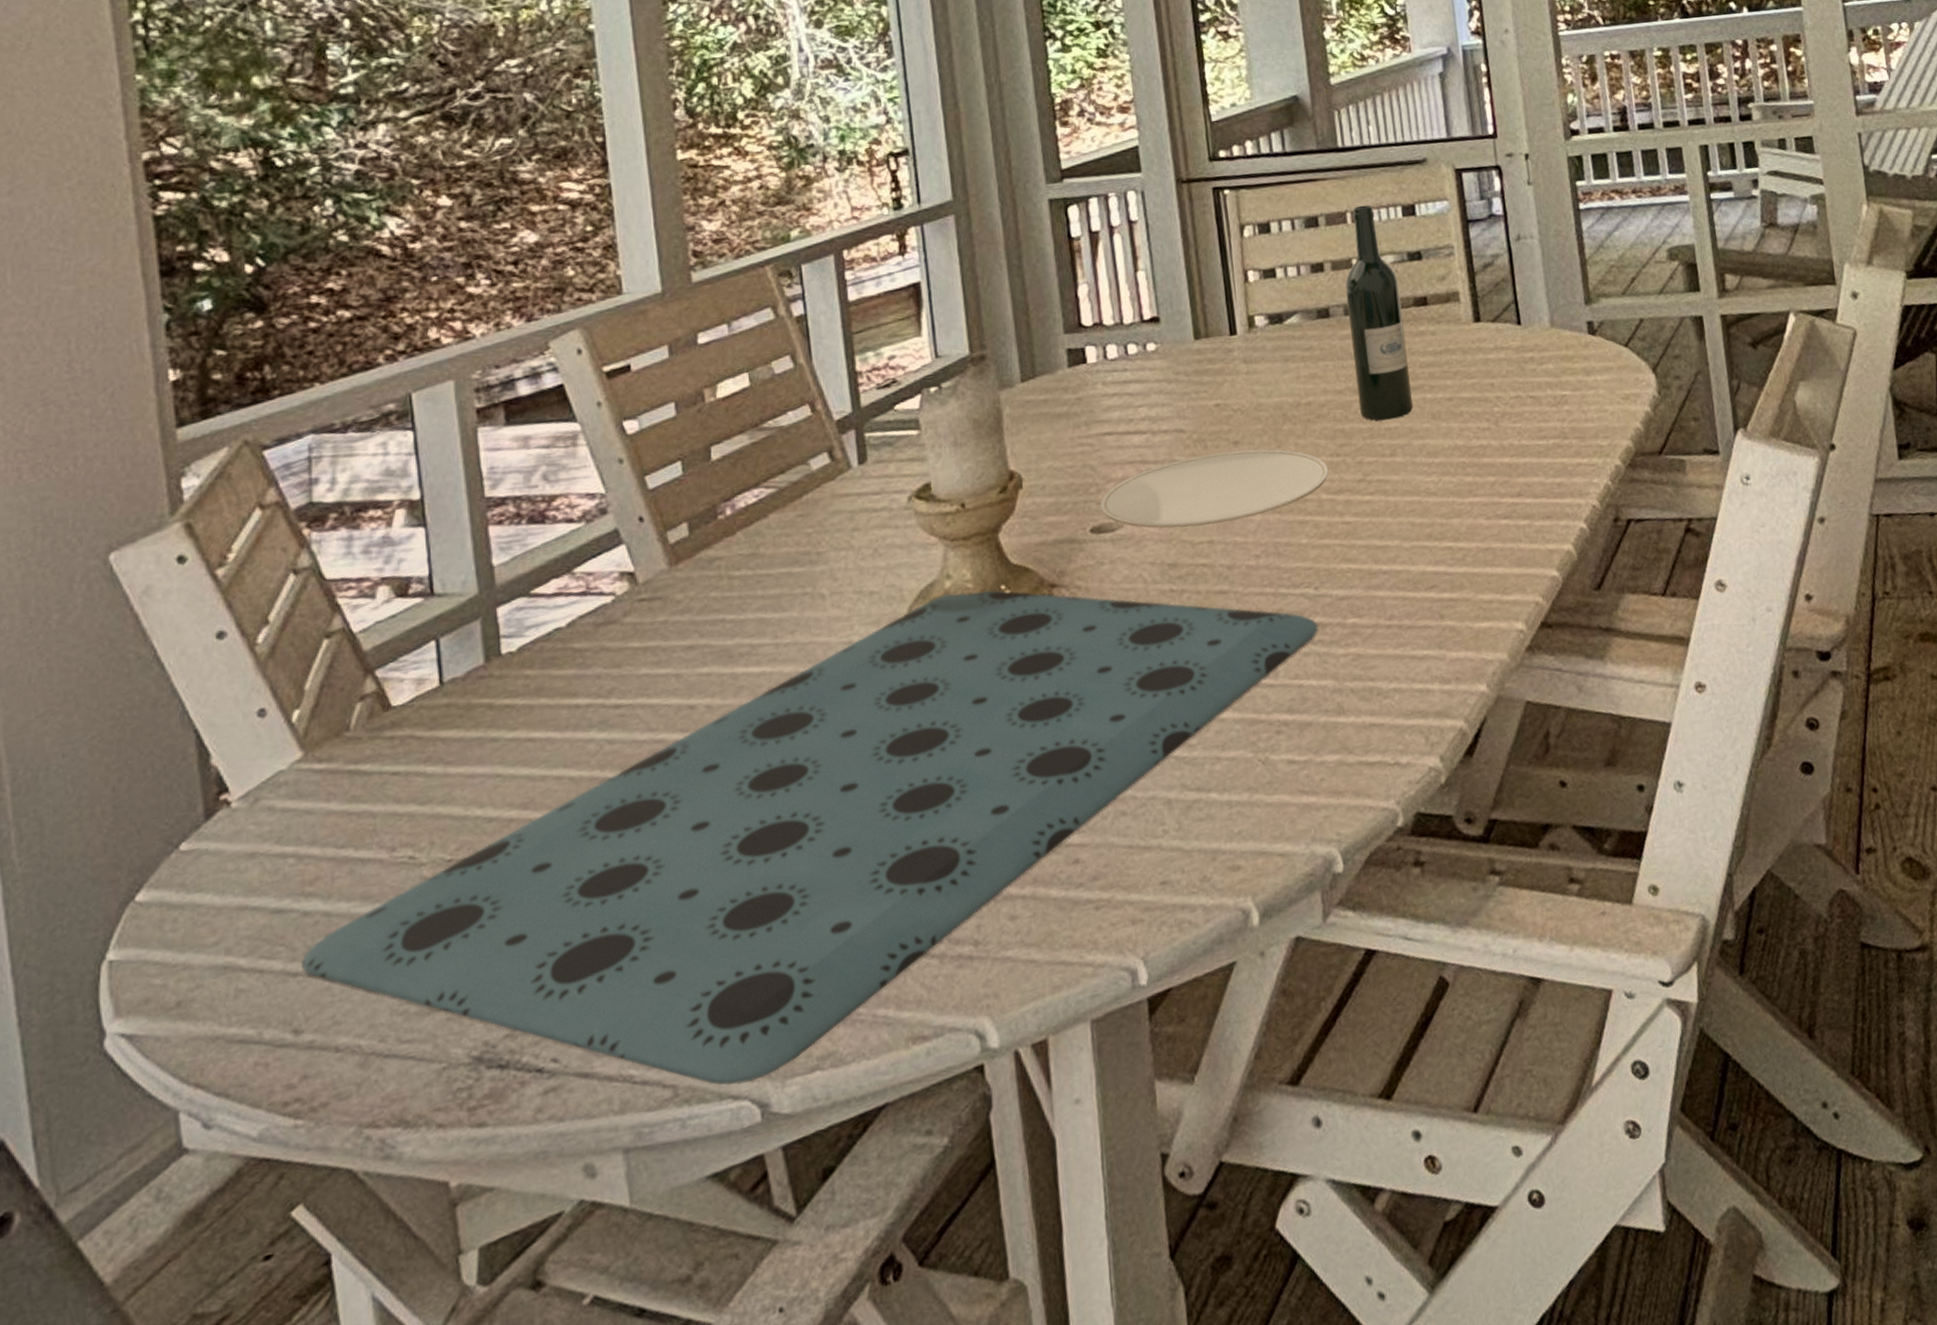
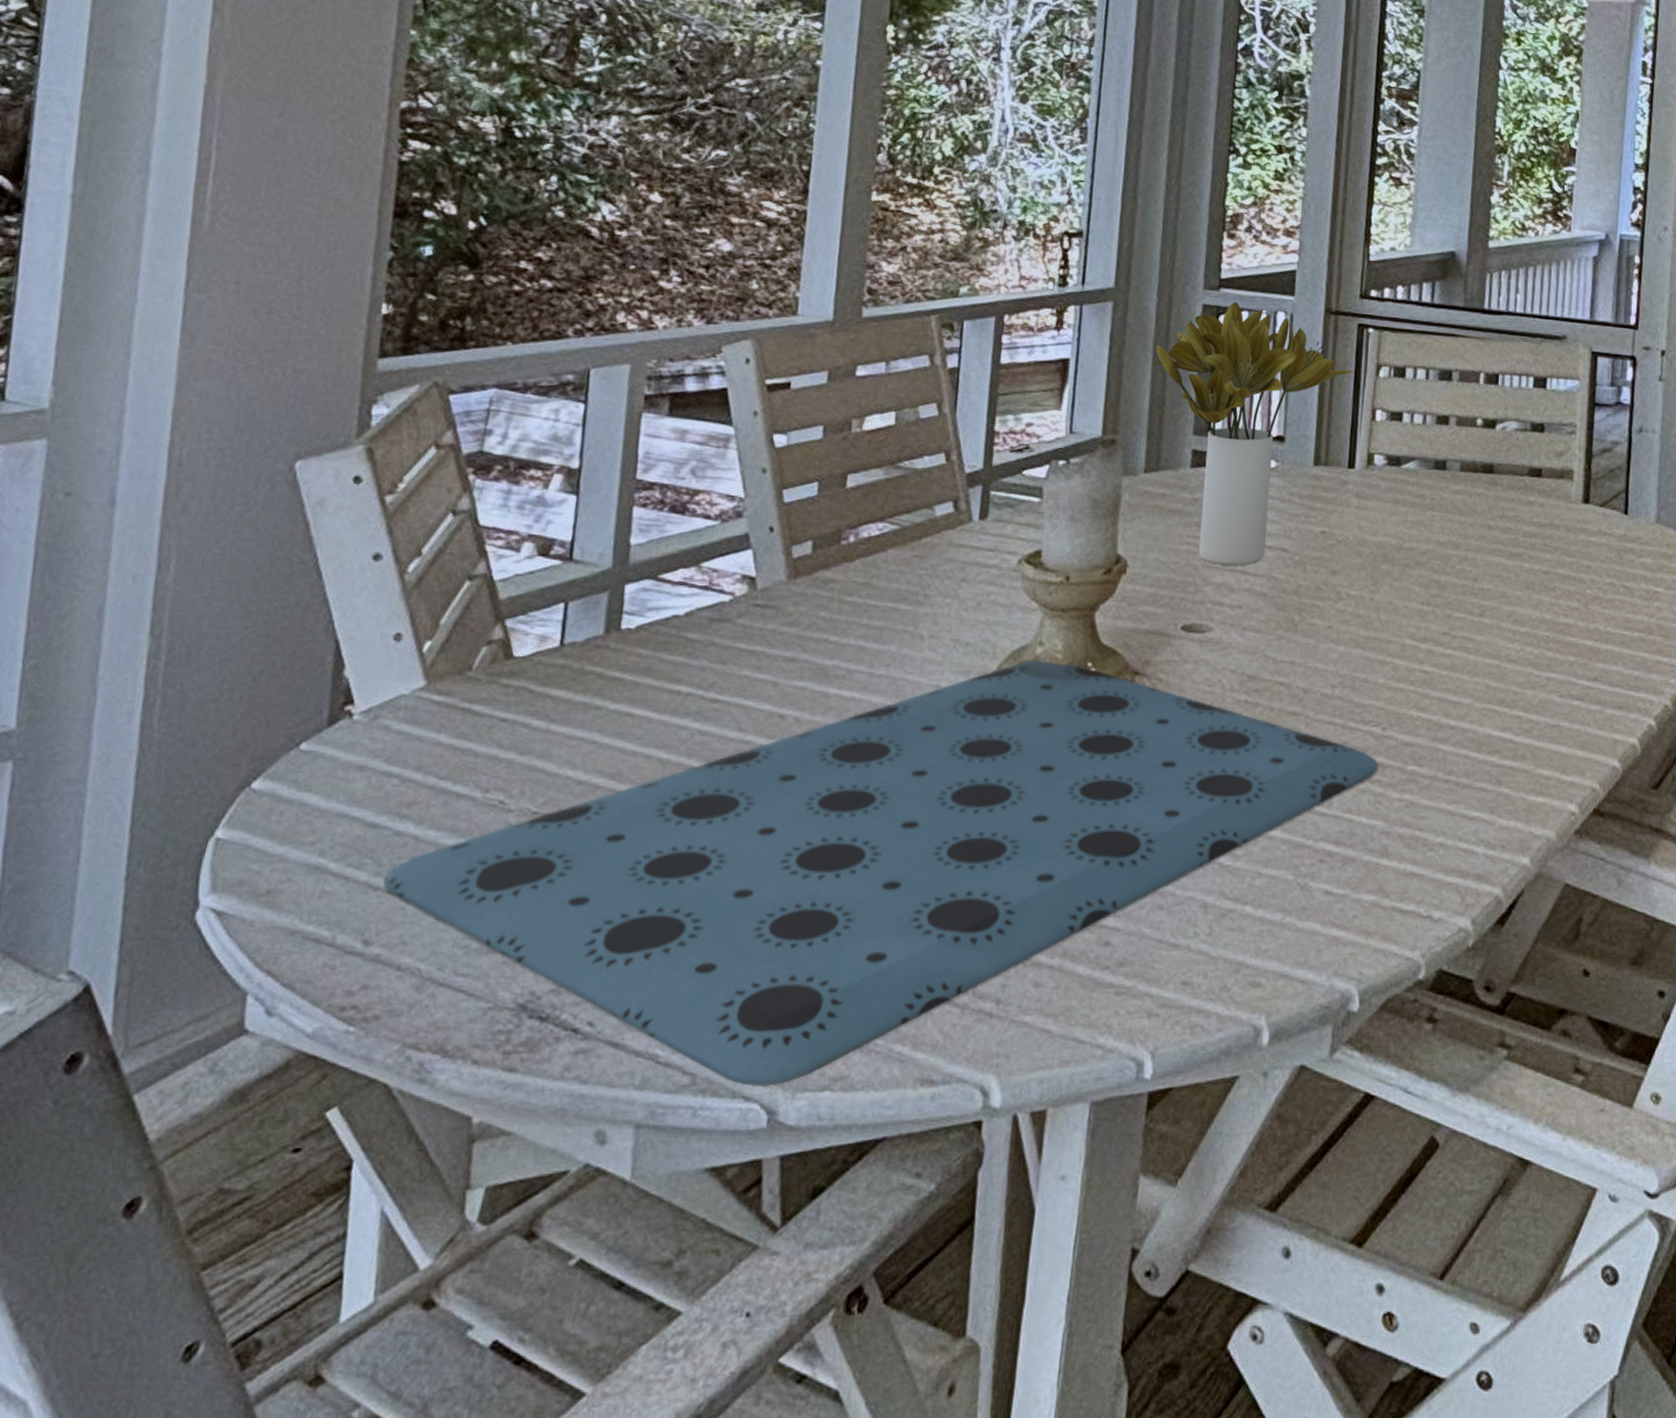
flower bouquet: none [1008,189,1218,460] -> present [1153,301,1355,566]
plate: present [1100,449,1329,529] -> none [1195,577,1418,647]
wine bottle: present [1345,204,1413,421] -> none [1457,368,1518,581]

